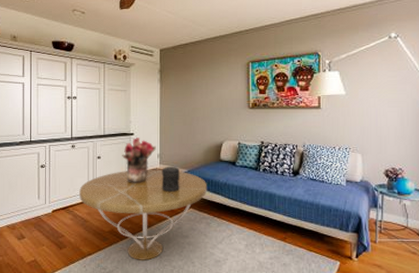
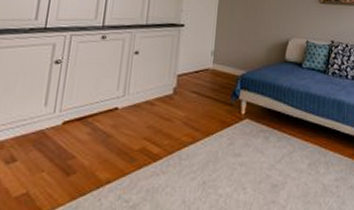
coffee table: present [79,169,208,261] -> none [103,69,269,188]
bouquet: present [122,136,156,183] -> none [167,29,211,87]
decorative container: present [162,167,179,192] -> none [213,67,237,98]

